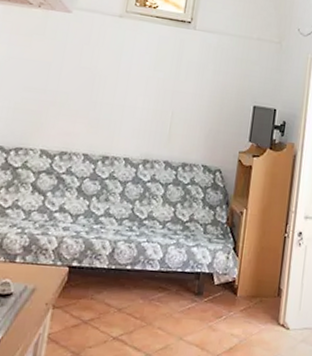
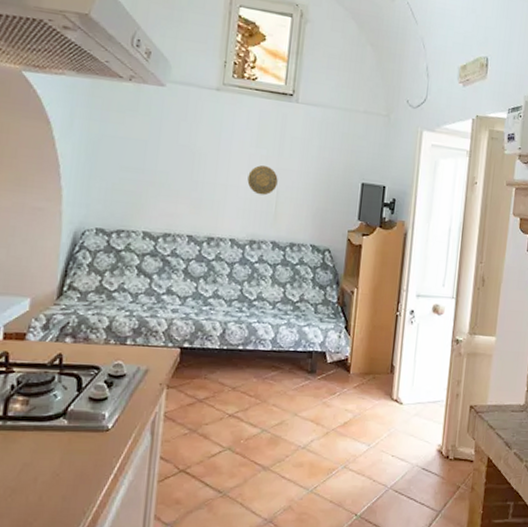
decorative plate: none [144,87,174,117] -> present [247,165,278,196]

